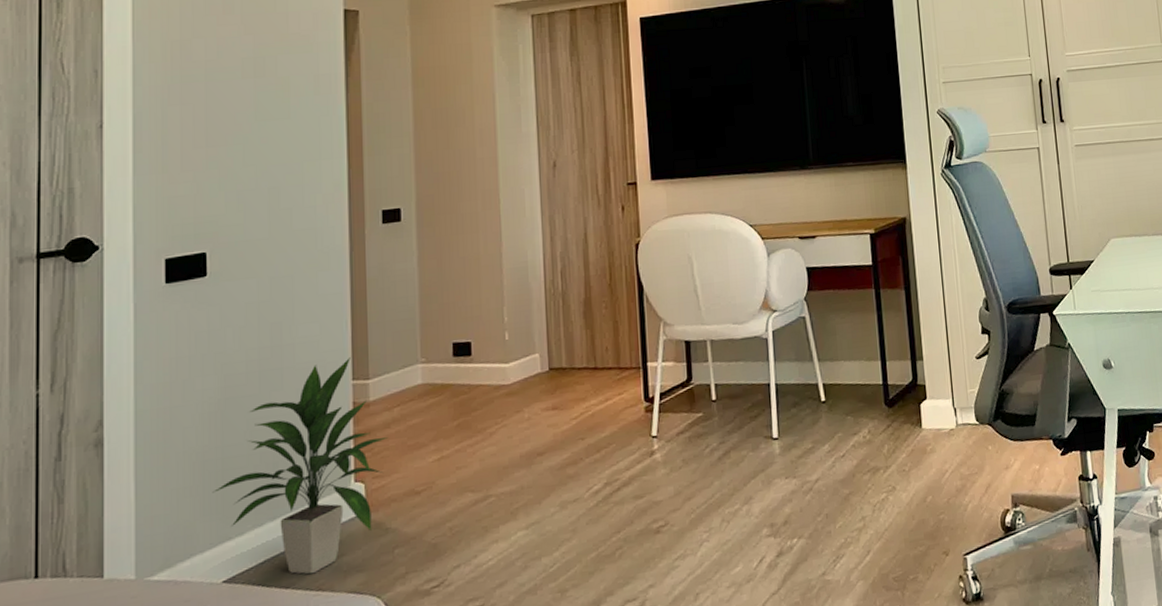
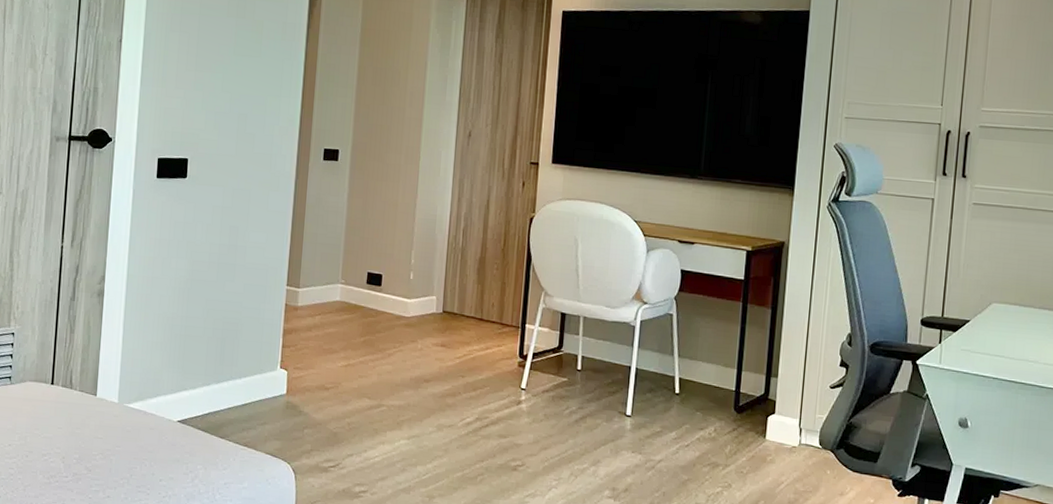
indoor plant: present [212,357,389,575] -> none [176,267,310,432]

